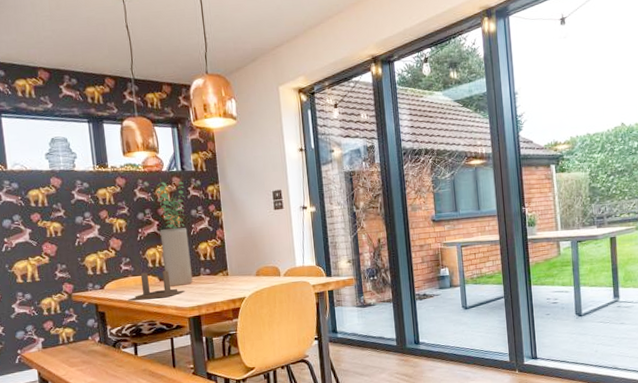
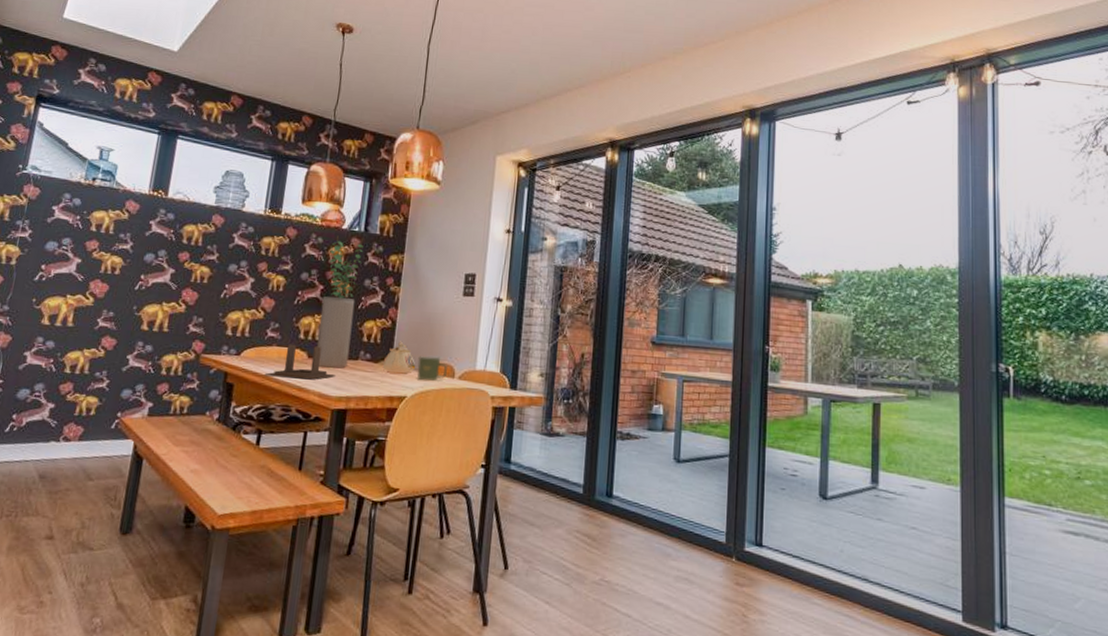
teapot: none [220,254,248,282] -> present [382,341,416,376]
mug: none [248,262,274,283] -> present [417,356,447,382]

